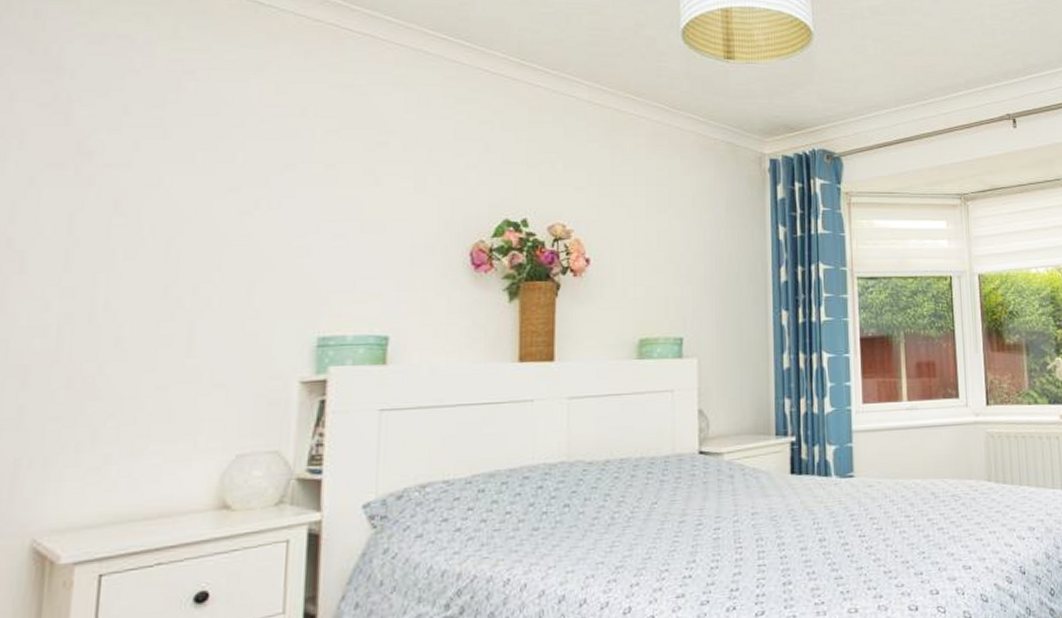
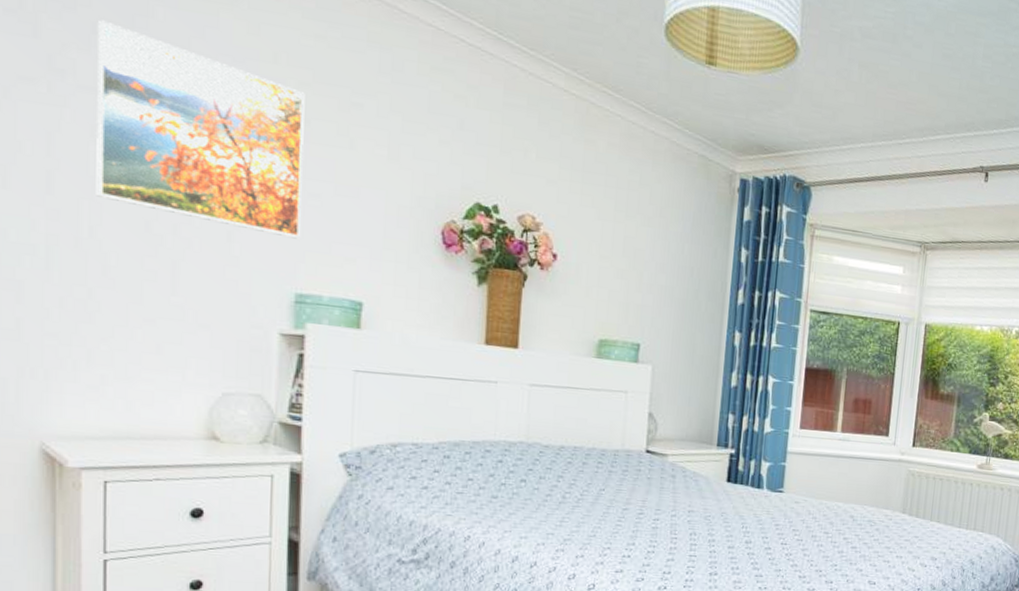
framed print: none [114,101,332,282] -> present [96,20,305,239]

